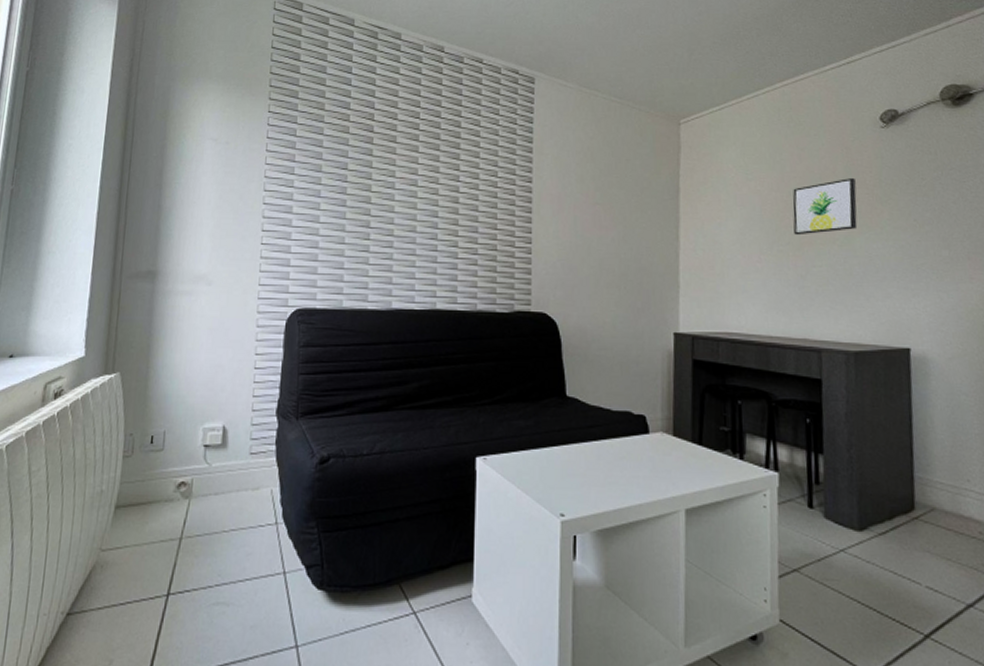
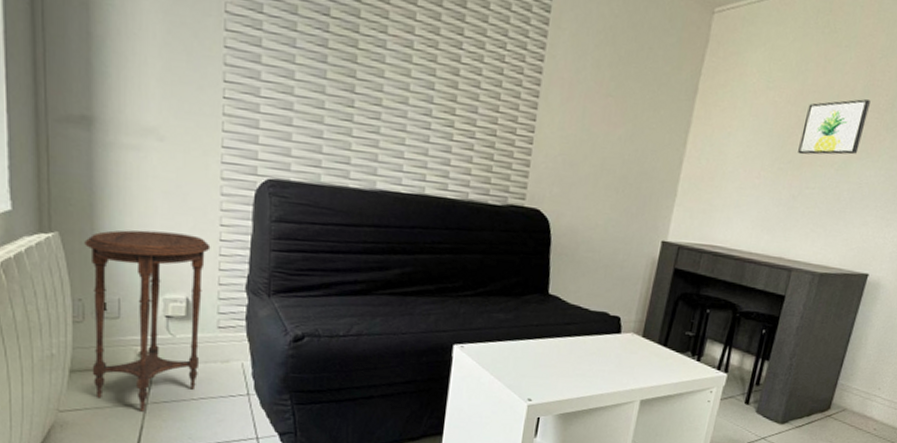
side table: none [134,364,247,548] -> present [85,230,211,412]

